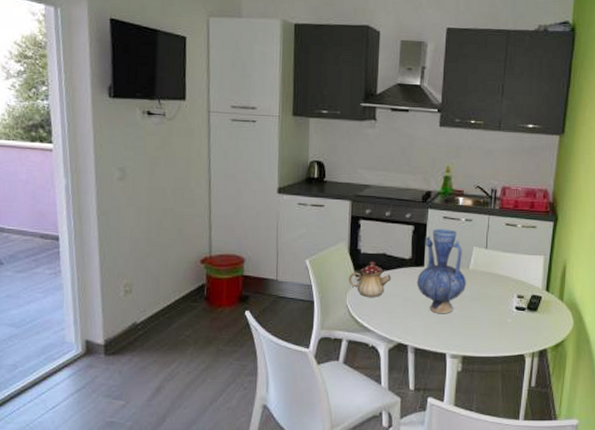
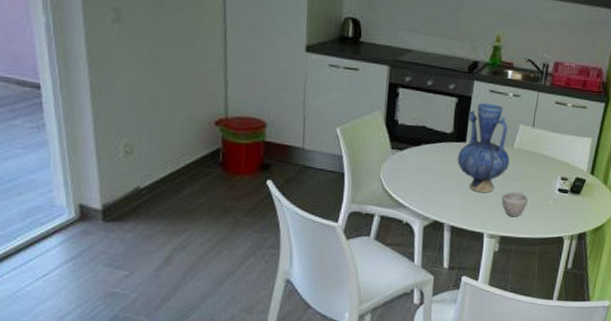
teapot: present [349,261,391,297] -> none [384,133,430,172]
cup: none [461,311,487,337] -> present [501,191,528,218]

